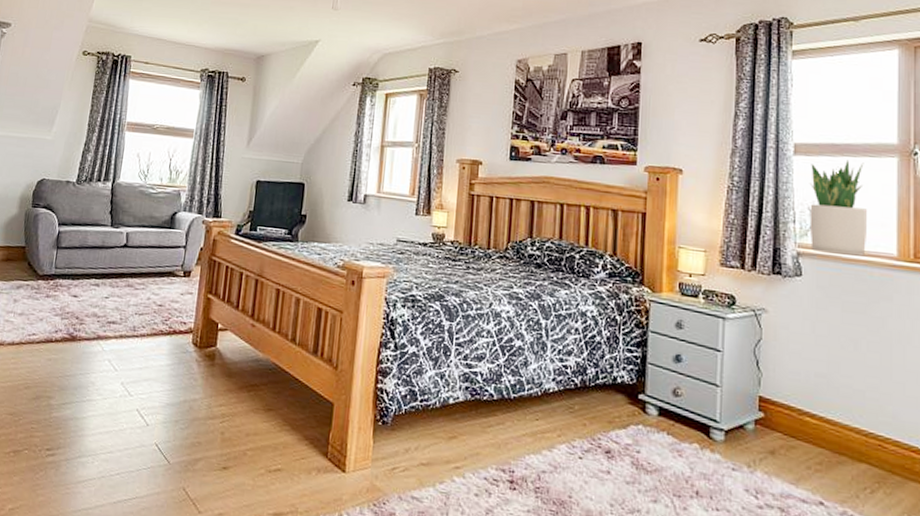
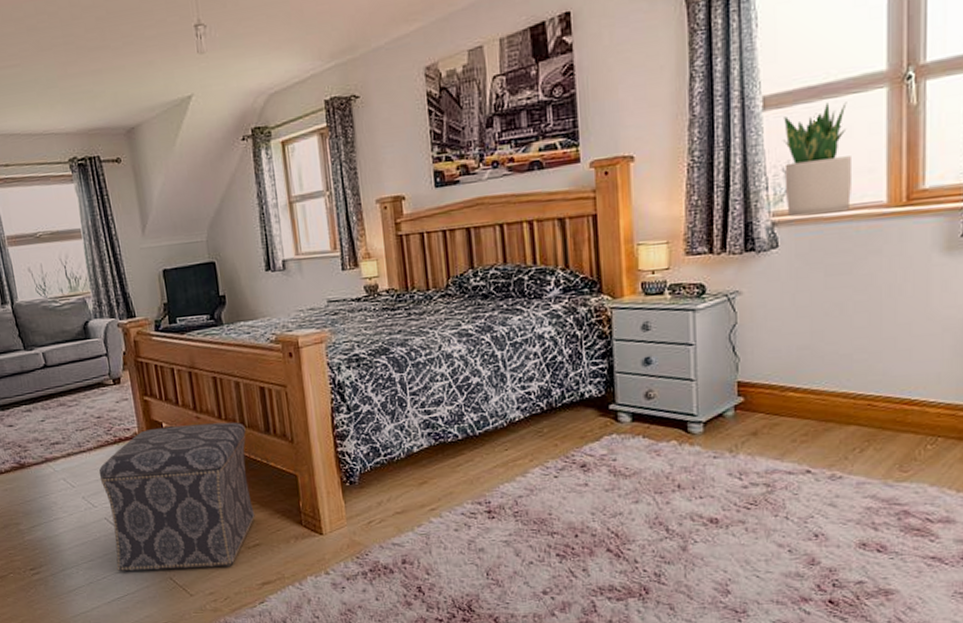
ottoman: none [133,327,295,489] -> present [98,422,255,572]

